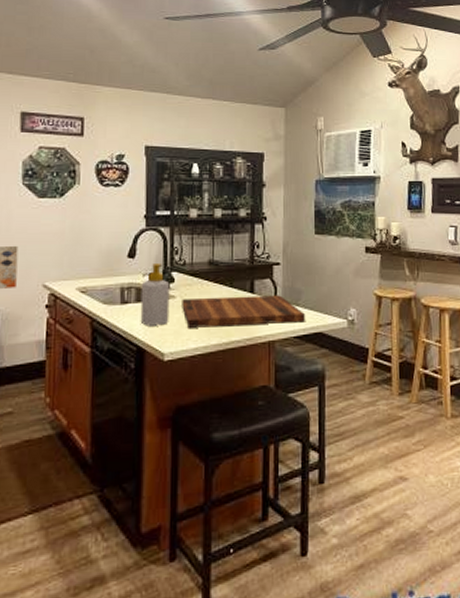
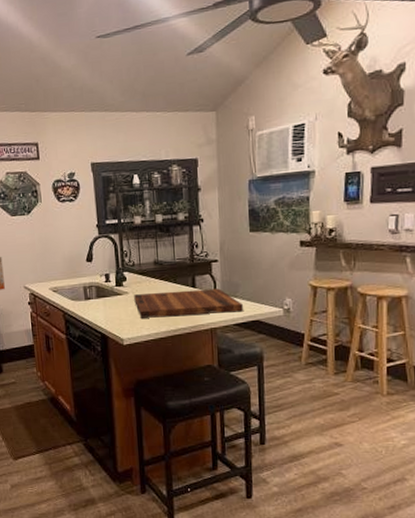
soap bottle: present [140,264,170,326] -> none [99,265,125,317]

